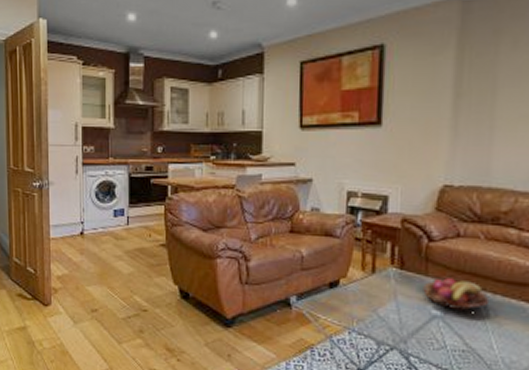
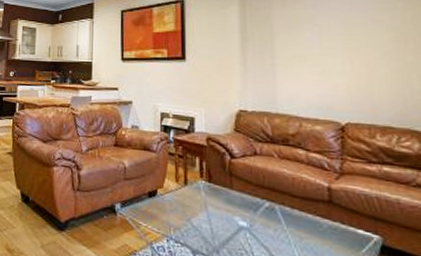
fruit basket: present [423,278,490,313] -> none [229,192,289,225]

